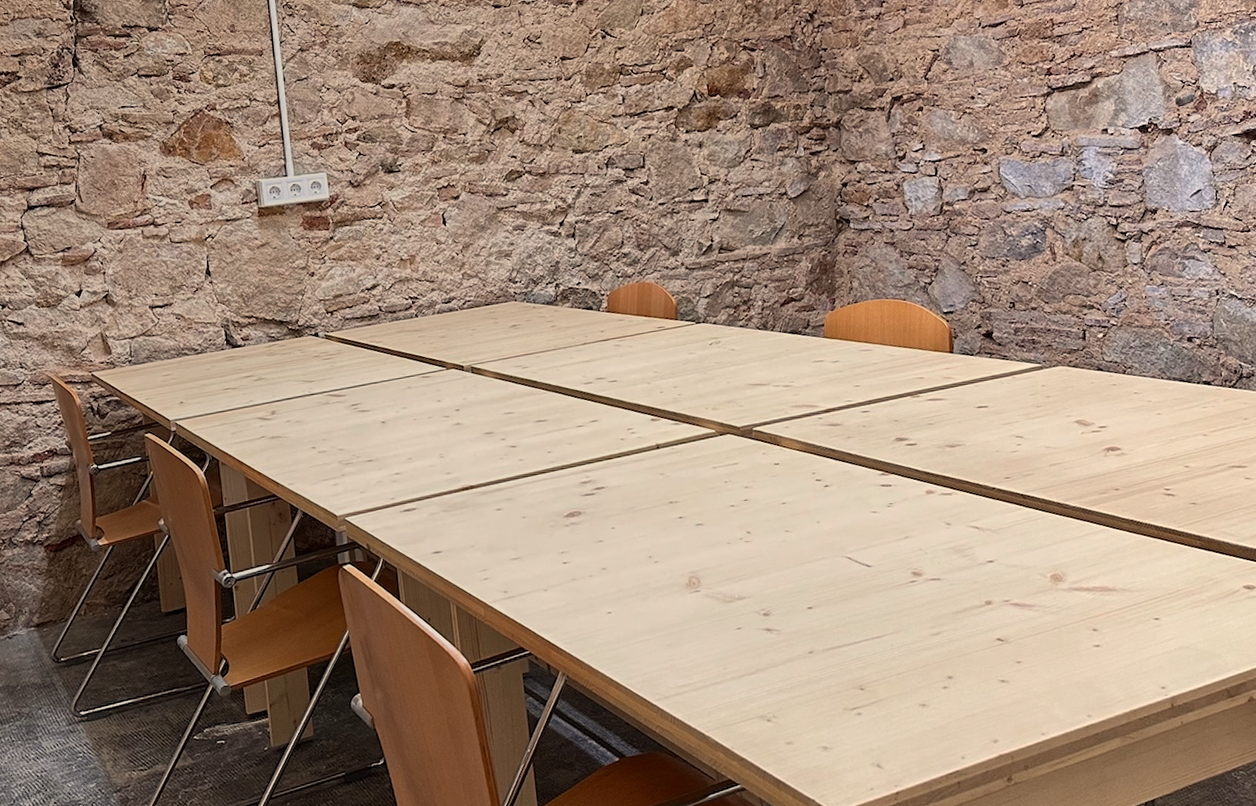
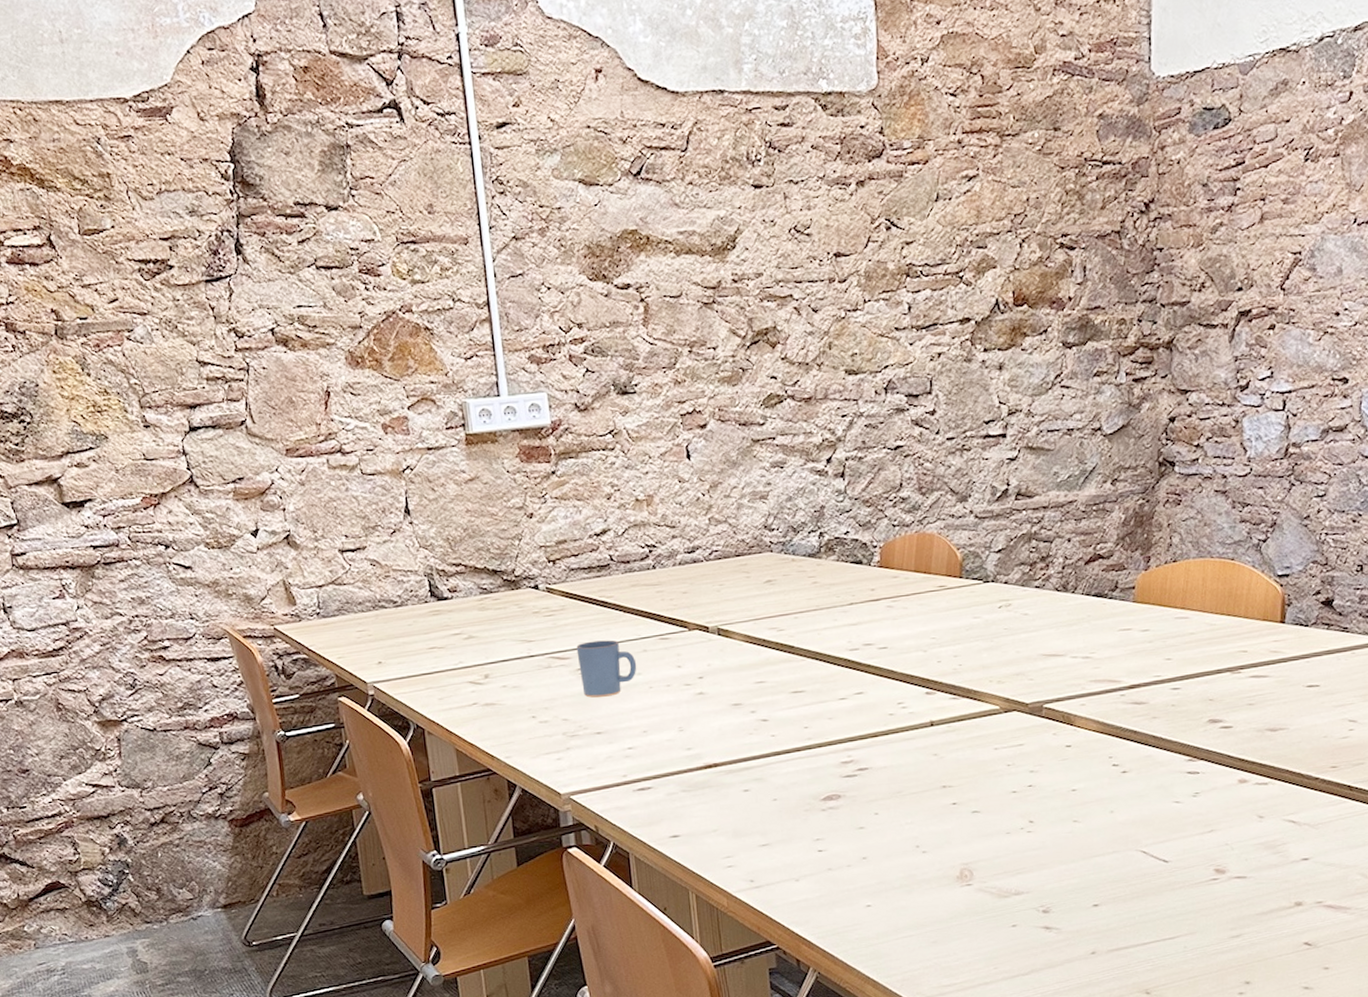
mug: none [350,379,403,430] -> present [576,640,637,698]

